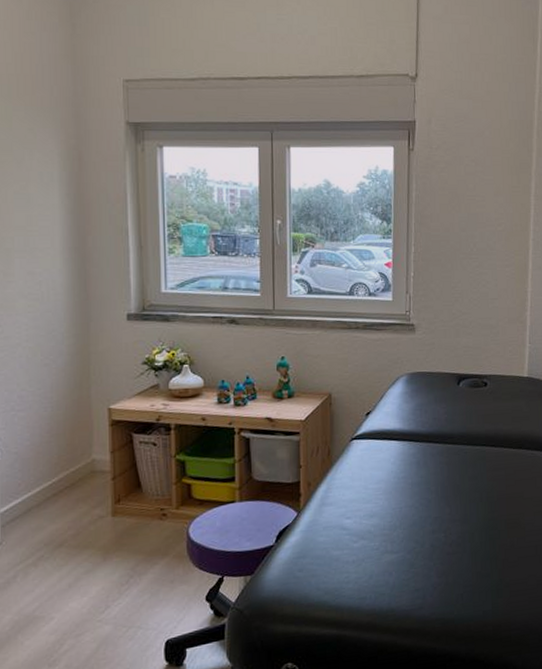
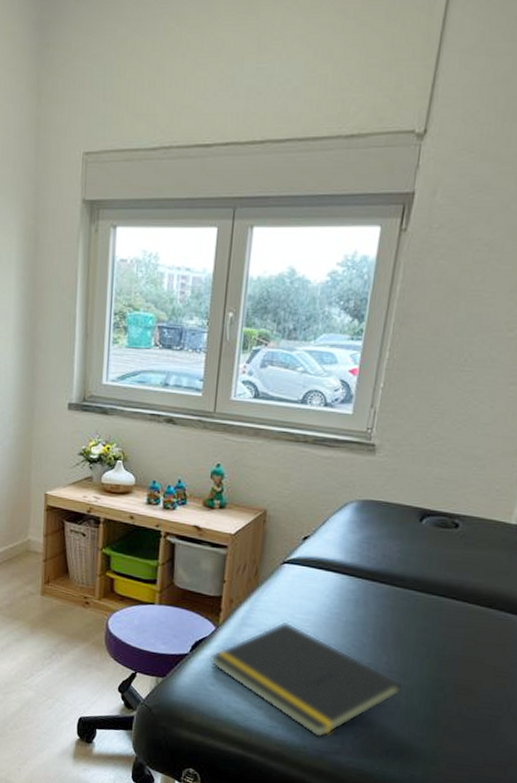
notepad: none [296,493,467,599] -> present [210,621,404,738]

